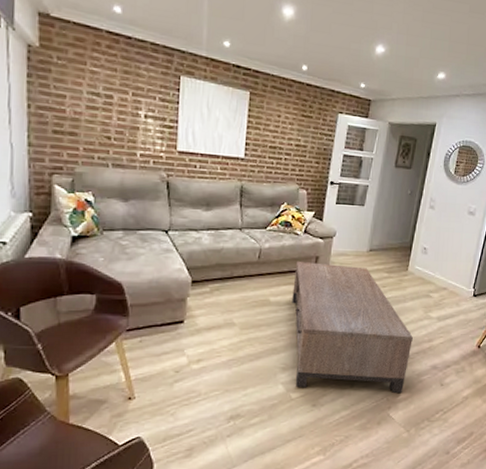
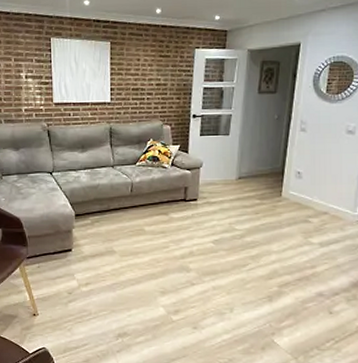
coffee table: present [292,262,414,394] -> none [165,193,294,320]

